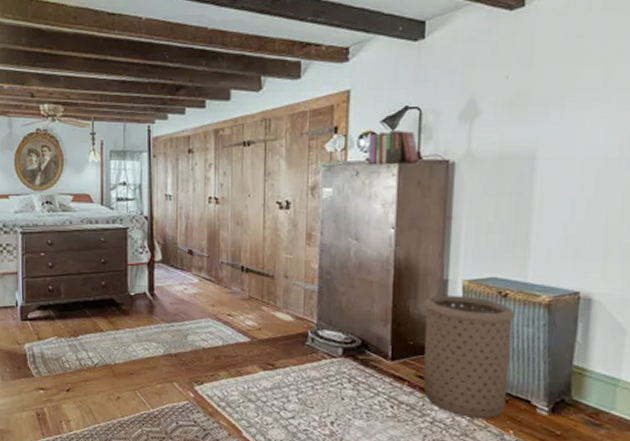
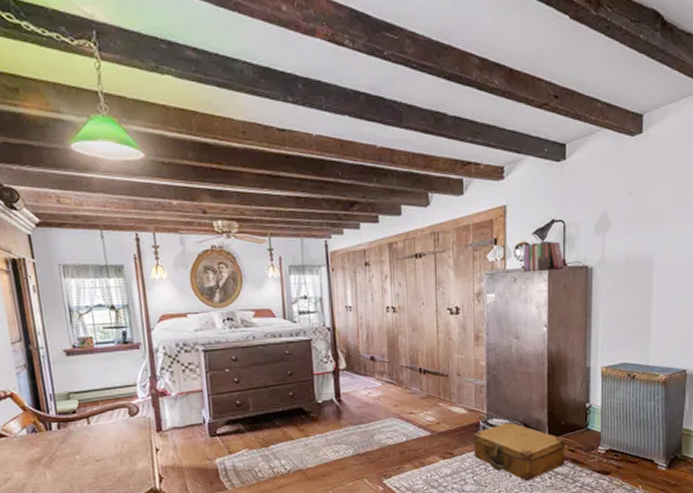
suitcase: none [299,336,413,407] -> present [473,422,565,481]
laundry basket: present [423,295,515,419] -> none [572,380,641,479]

